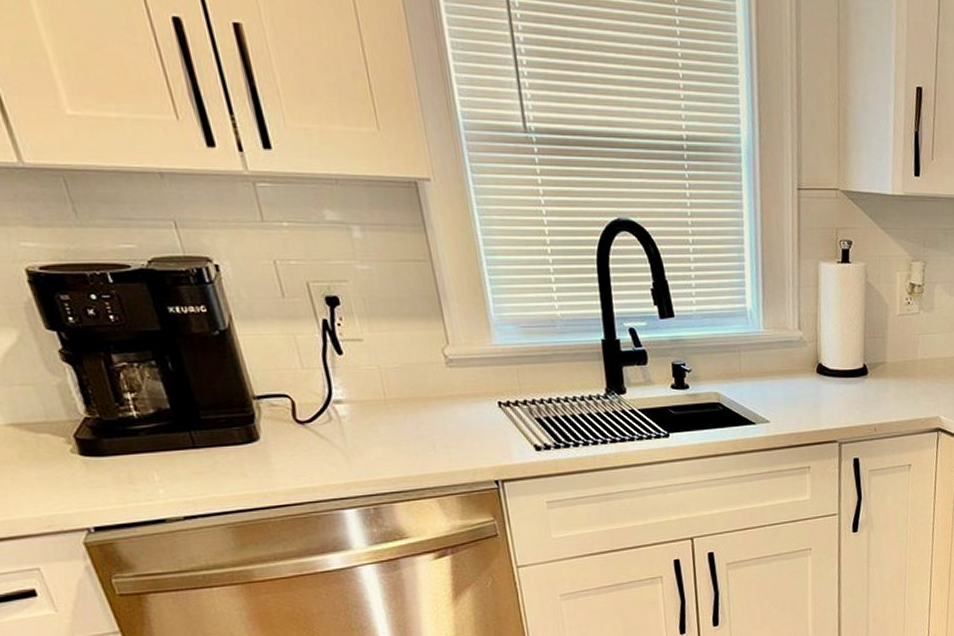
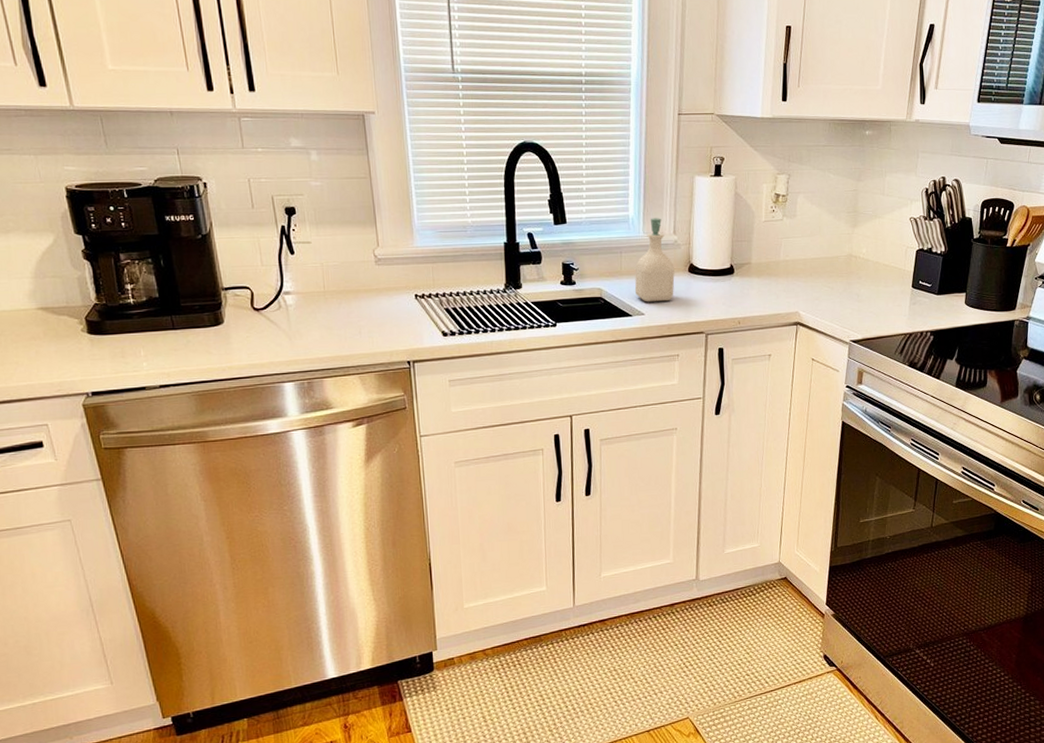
soap bottle: none [756,311,802,408] -> present [634,218,675,302]

